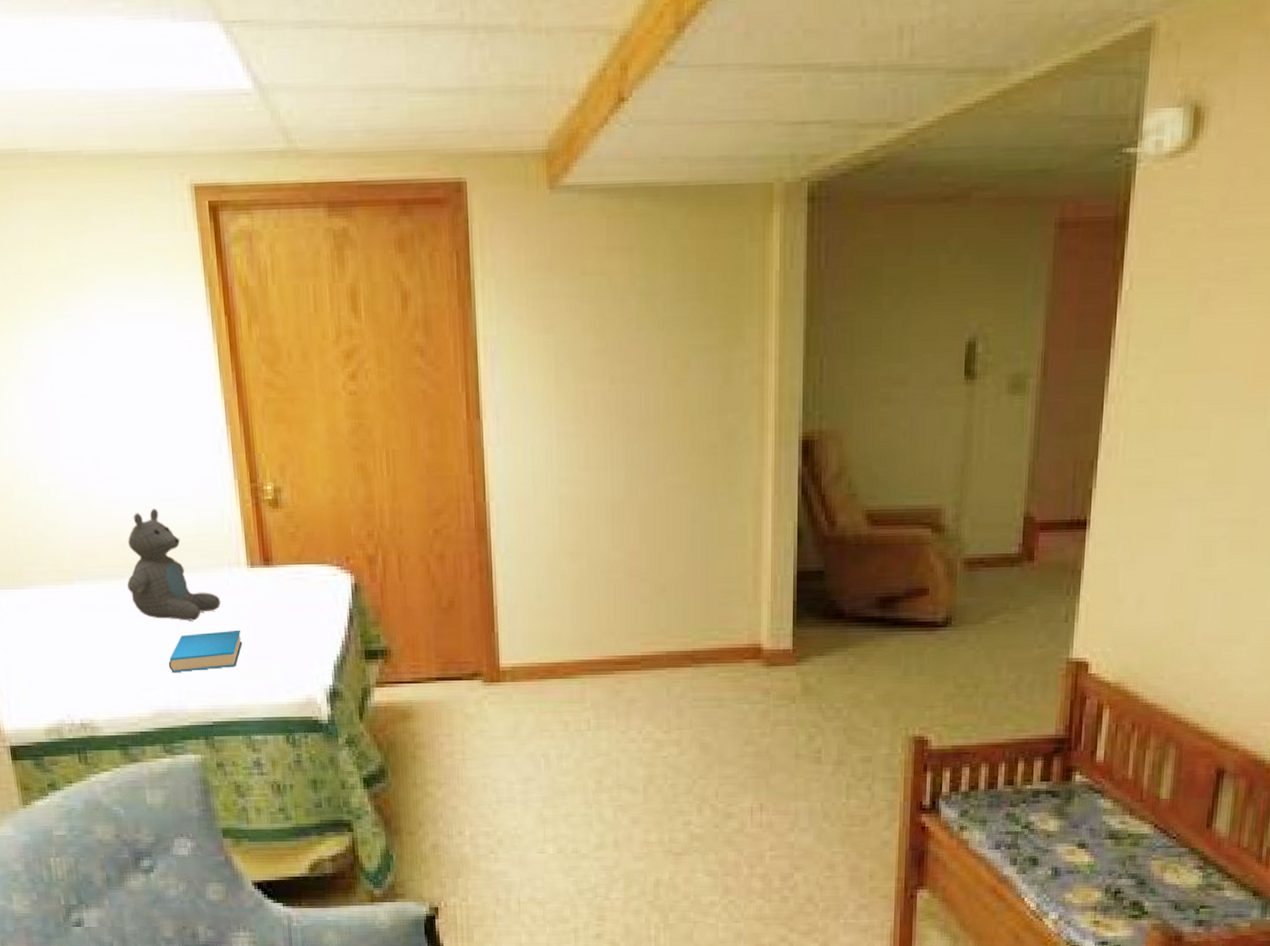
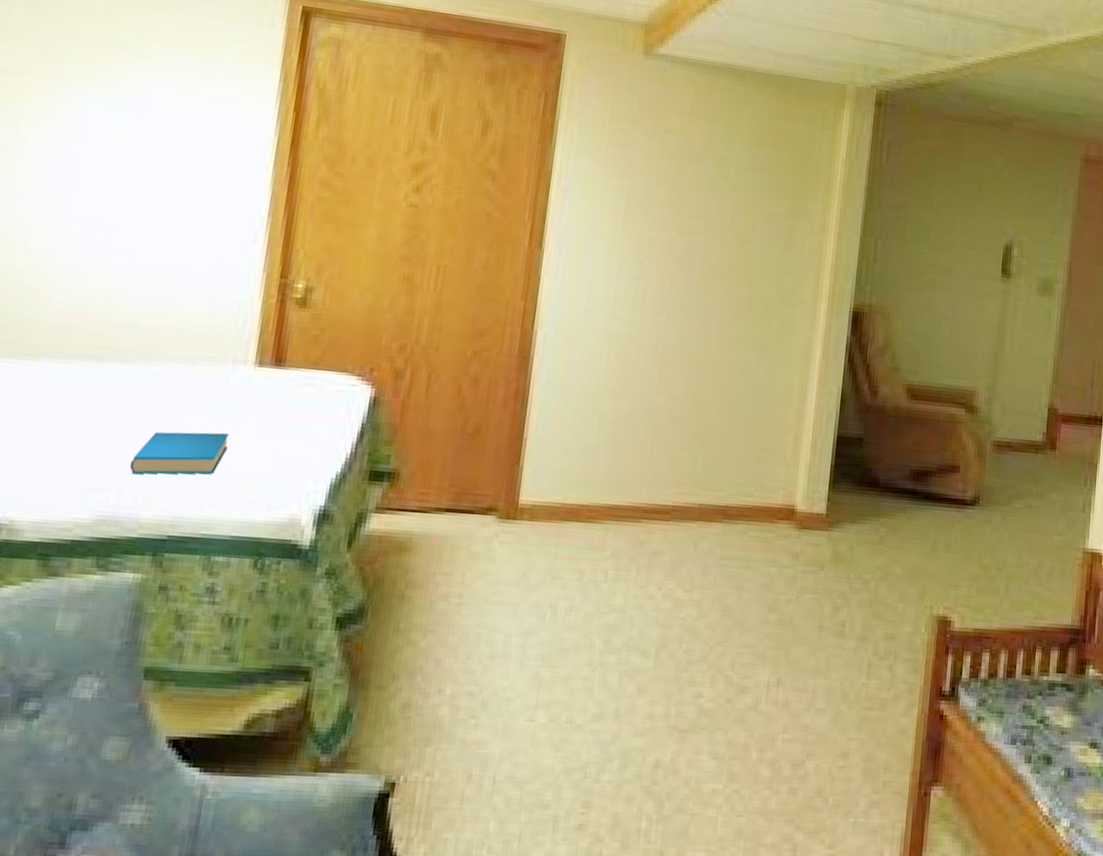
teddy bear: present [126,509,221,621] -> none [103,291,214,418]

